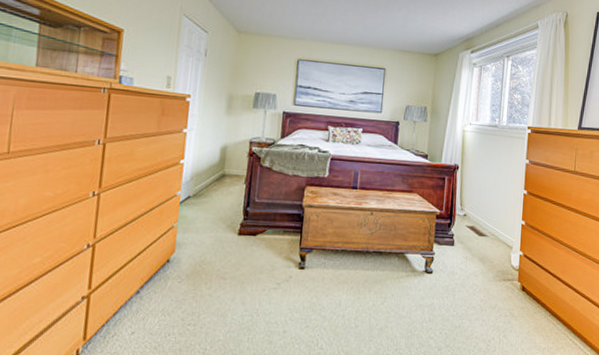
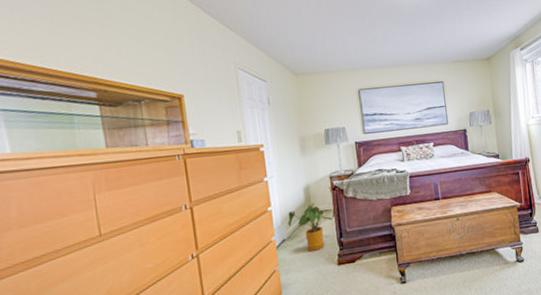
house plant: none [196,164,245,215] -> present [287,202,333,251]

